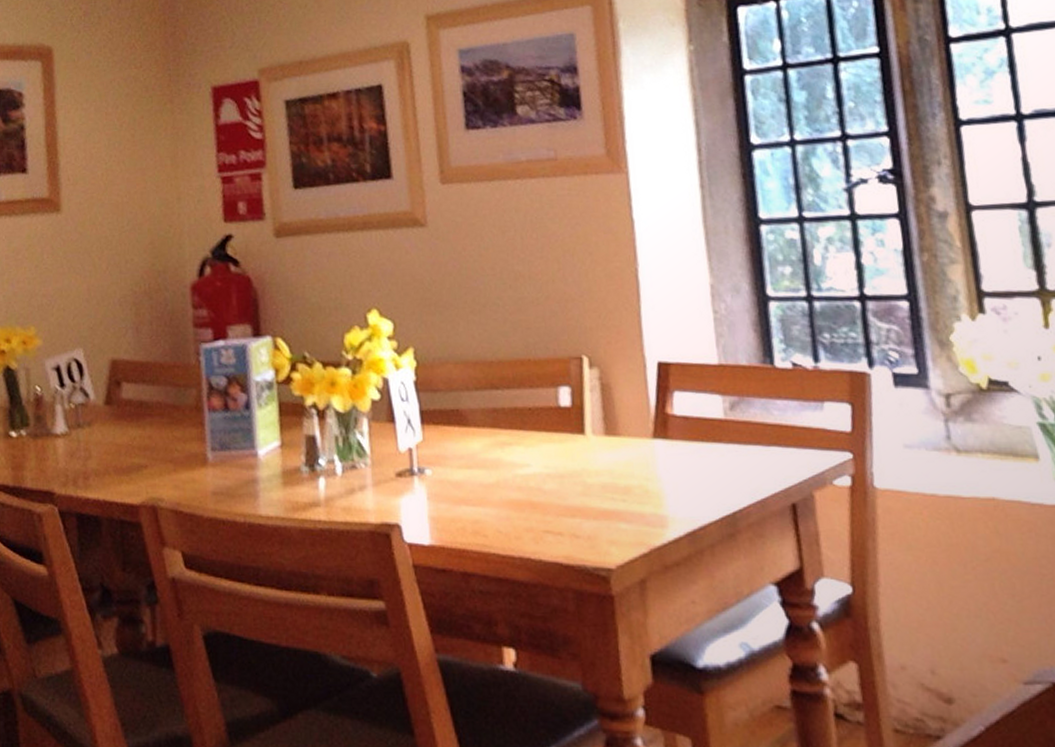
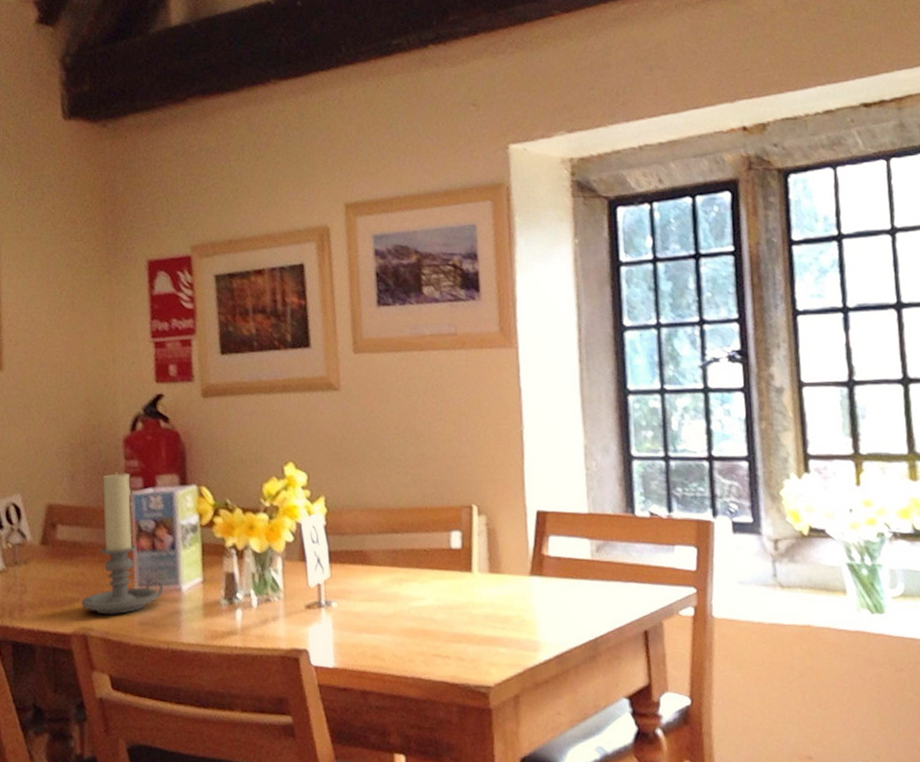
candle holder: none [149,322,238,483] -> present [81,472,164,615]

